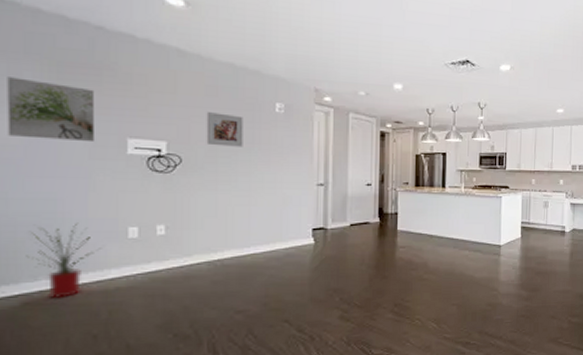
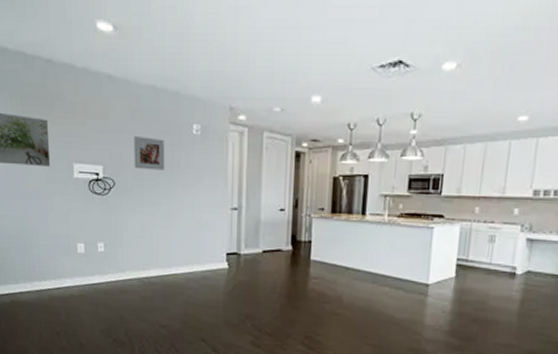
house plant: present [26,222,102,299] -> none [10,237,60,300]

